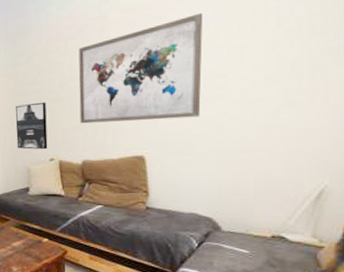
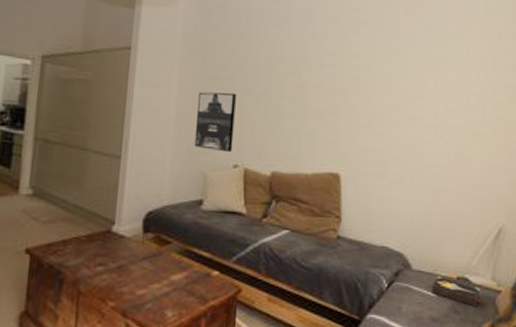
wall art: present [78,12,203,124] -> none [274,27,405,137]
hardback book: none [244,235,303,261] -> present [432,276,483,307]

